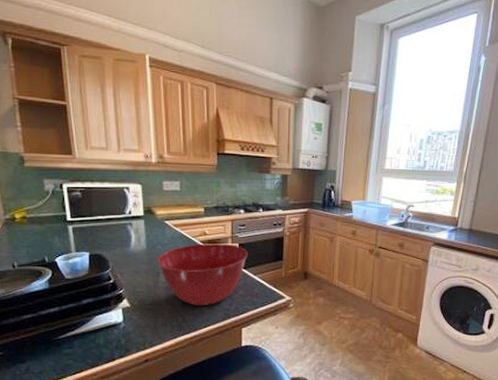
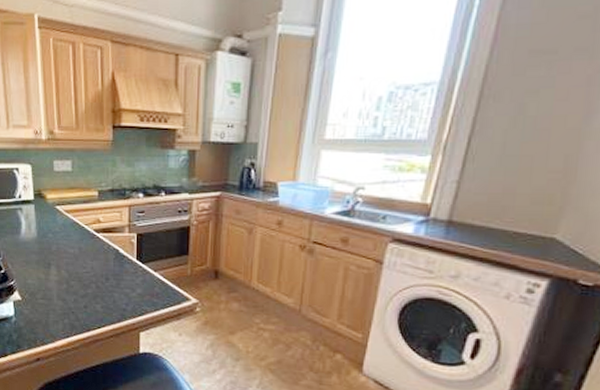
mixing bowl: present [157,243,248,306] -> none [48,232,147,304]

